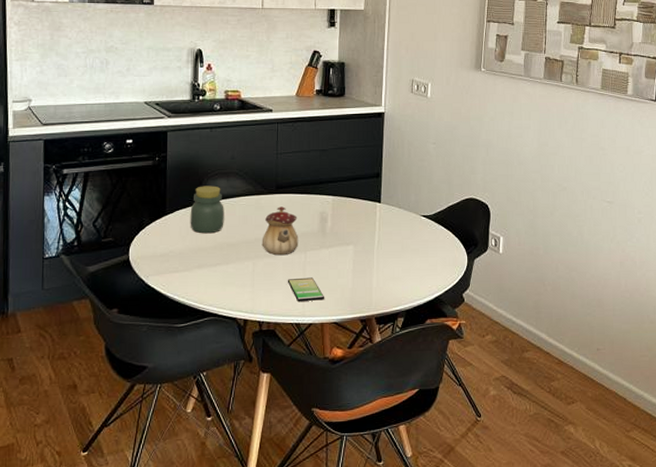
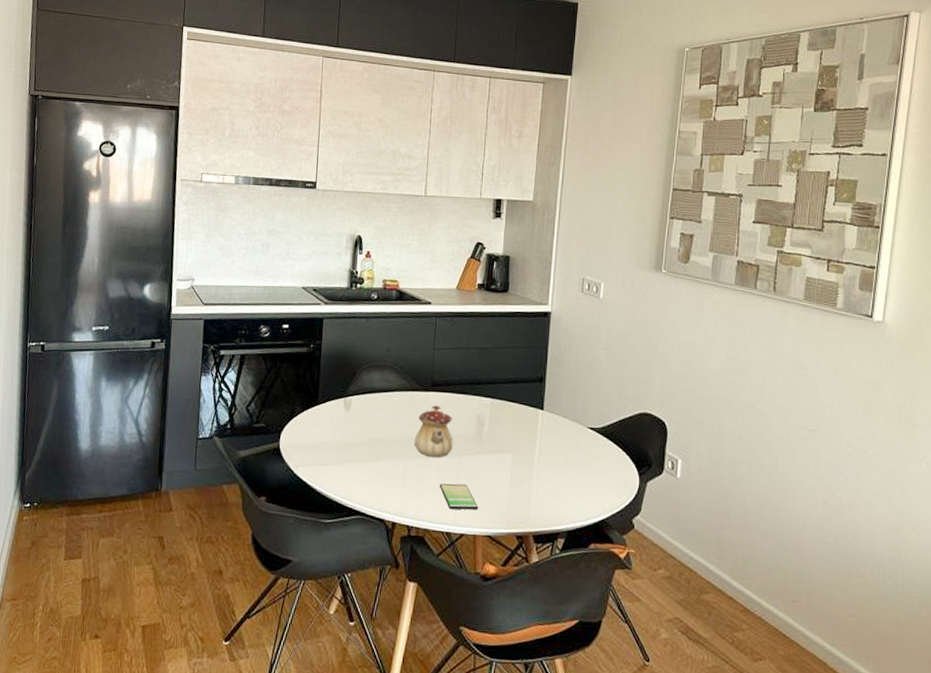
jar: present [190,185,224,234] -> none [341,377,377,428]

